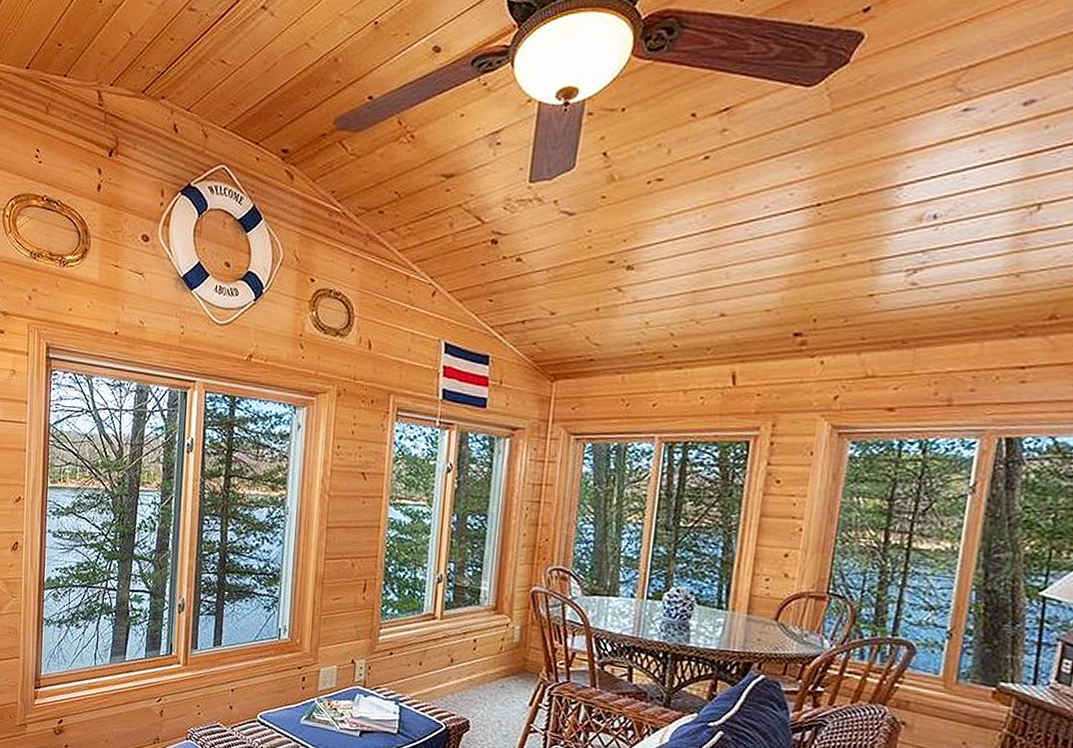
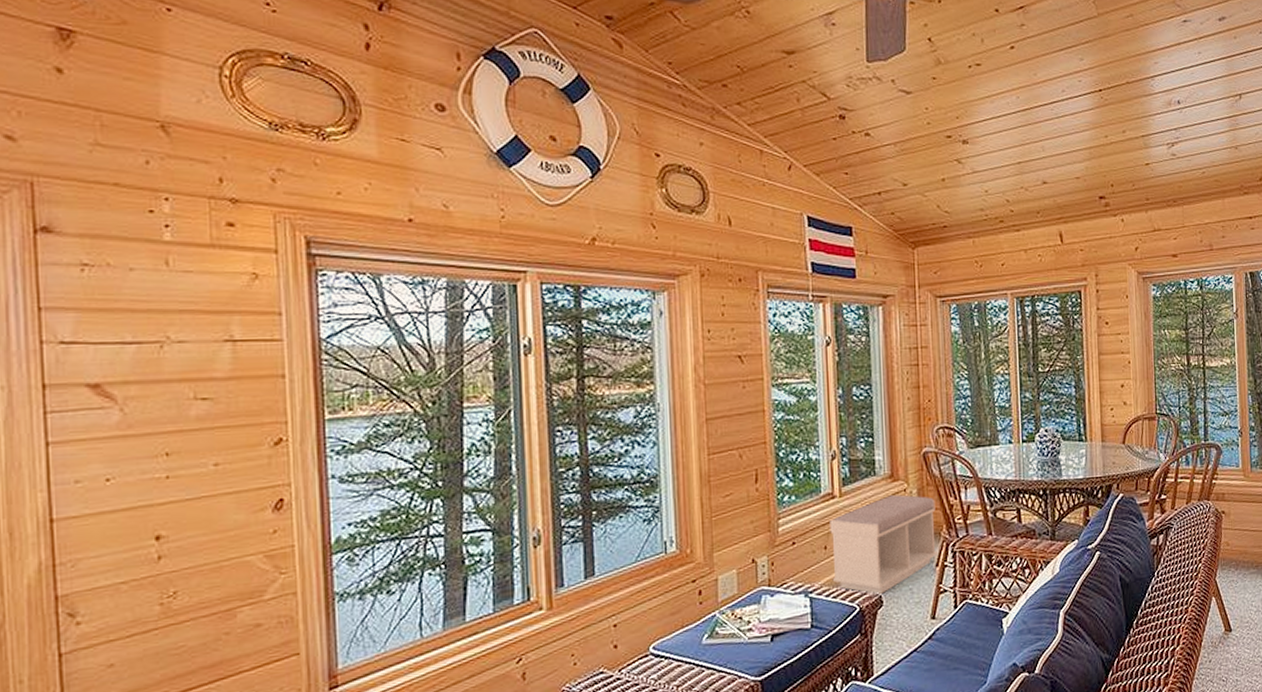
bench: none [423,627,538,720] -> present [830,494,937,595]

